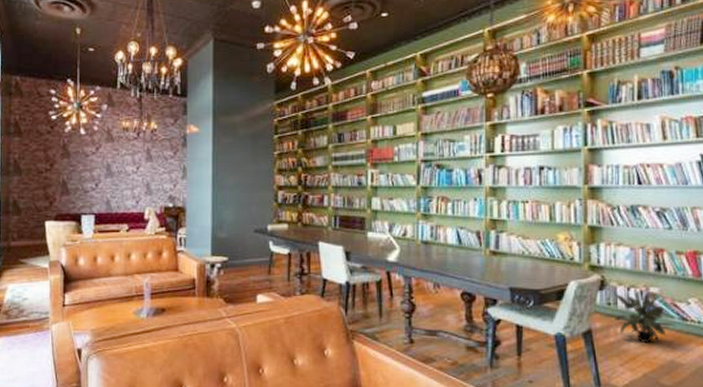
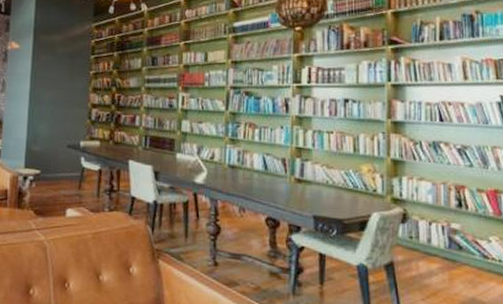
potted plant: present [615,291,675,344] -> none [416,226,476,280]

